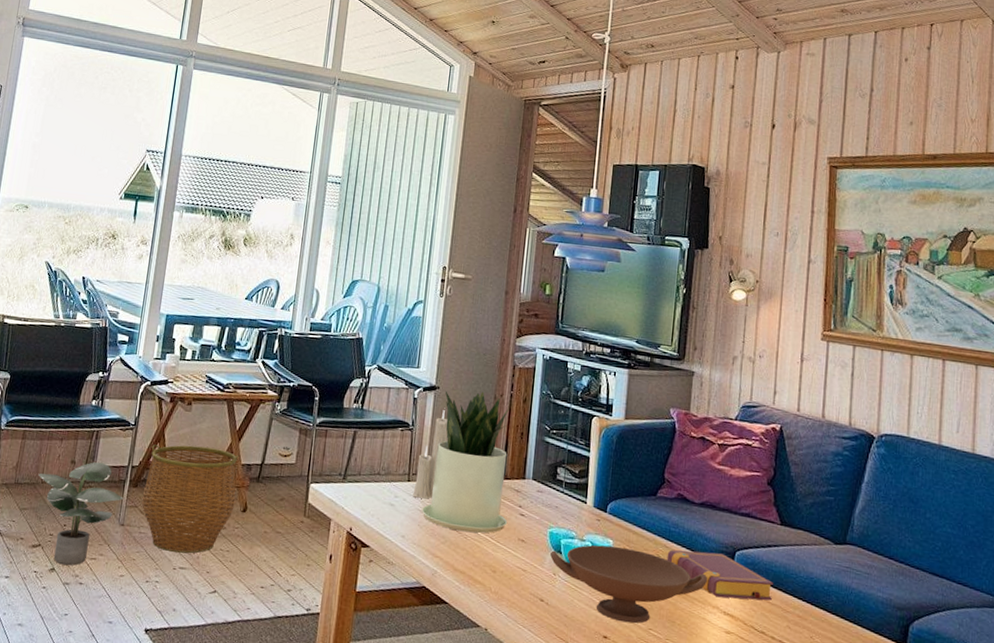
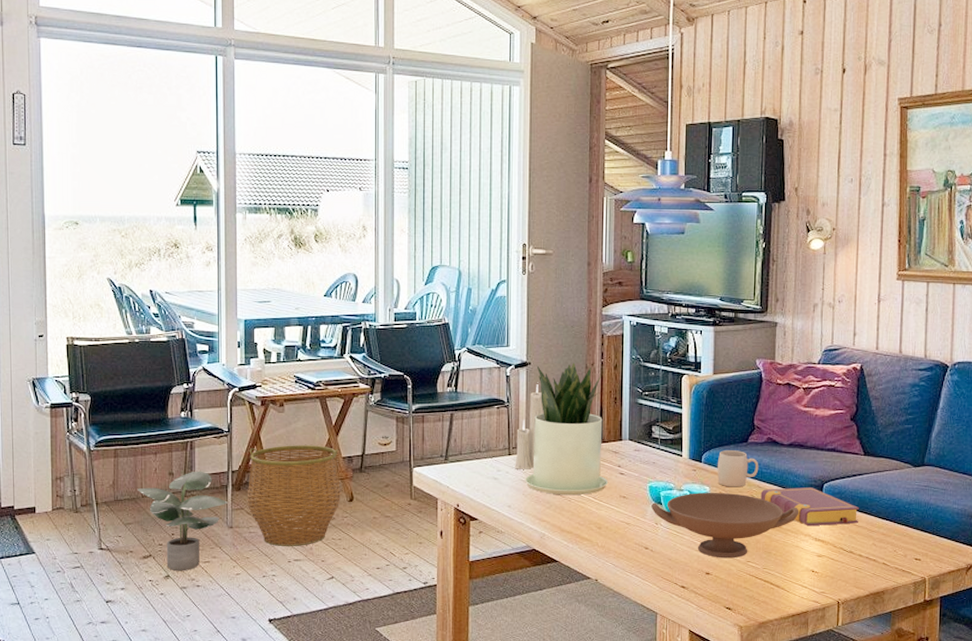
mug: none [622,502,667,545] -> present [717,450,759,487]

